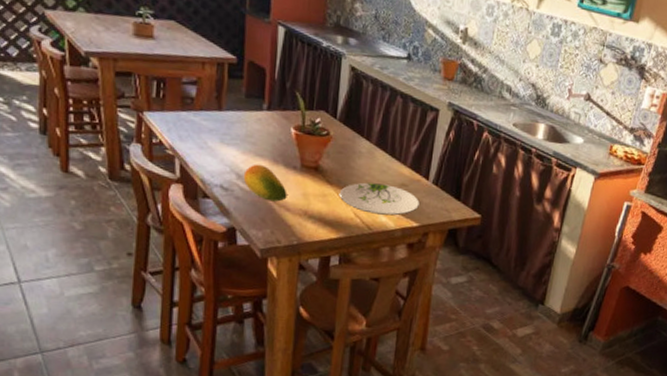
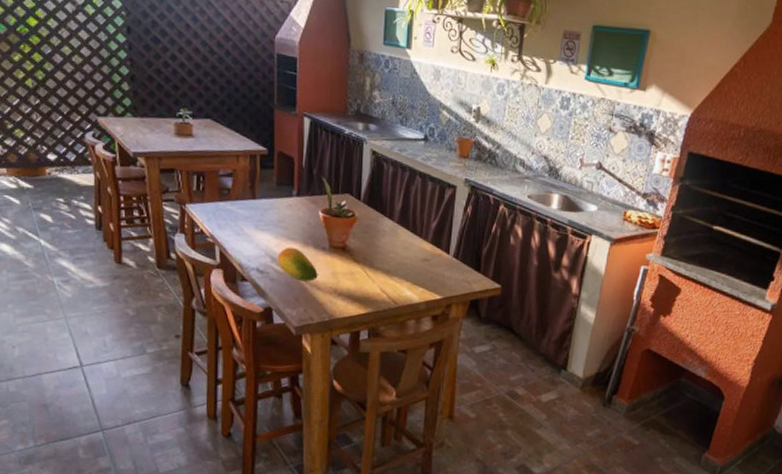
plate: present [339,182,420,216] -> none [365,259,442,290]

